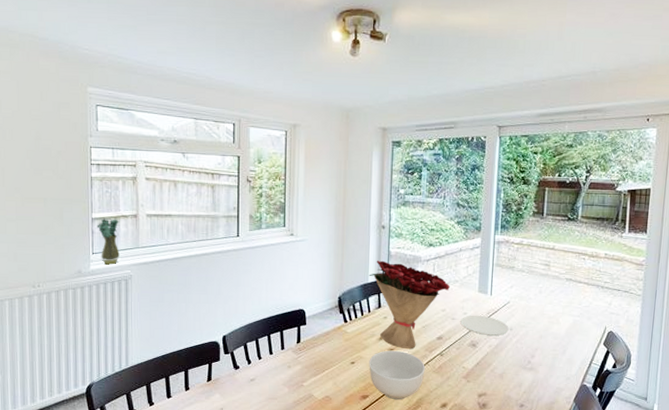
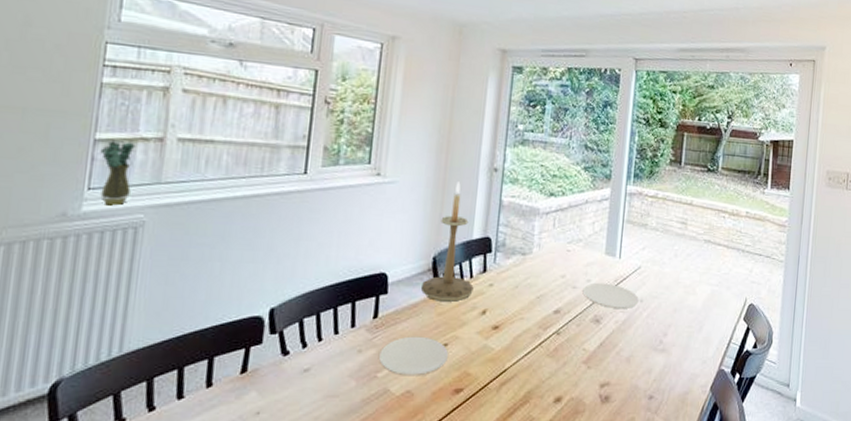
plate: none [304,356,356,386] -> present [379,336,449,376]
candlestick: none [330,238,372,330] -> present [420,182,474,302]
flower bouquet: present [369,260,450,350] -> none [474,211,572,327]
bowl: present [369,350,425,399] -> none [466,327,537,393]

